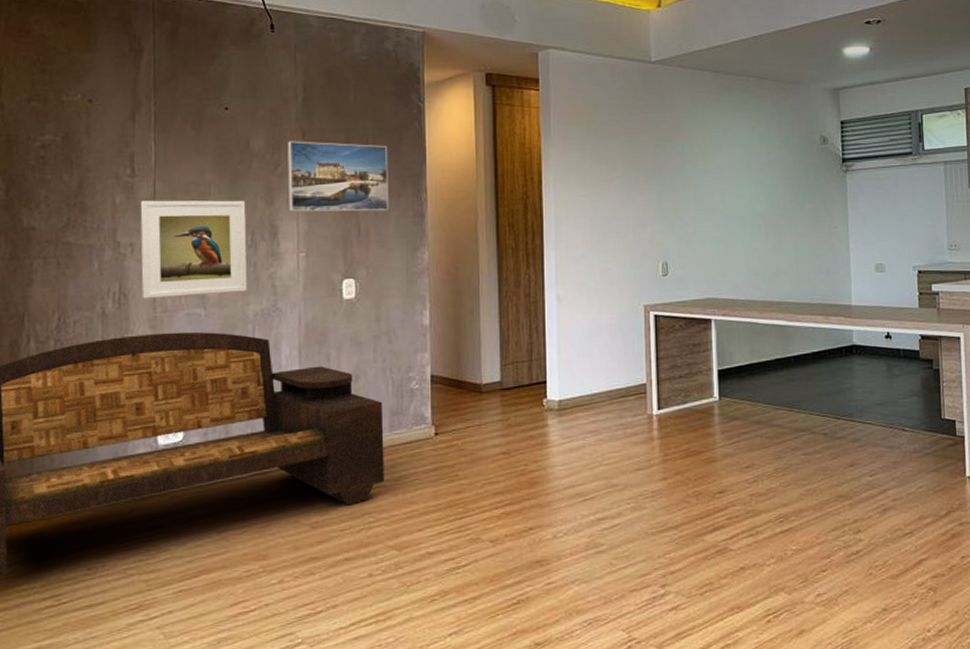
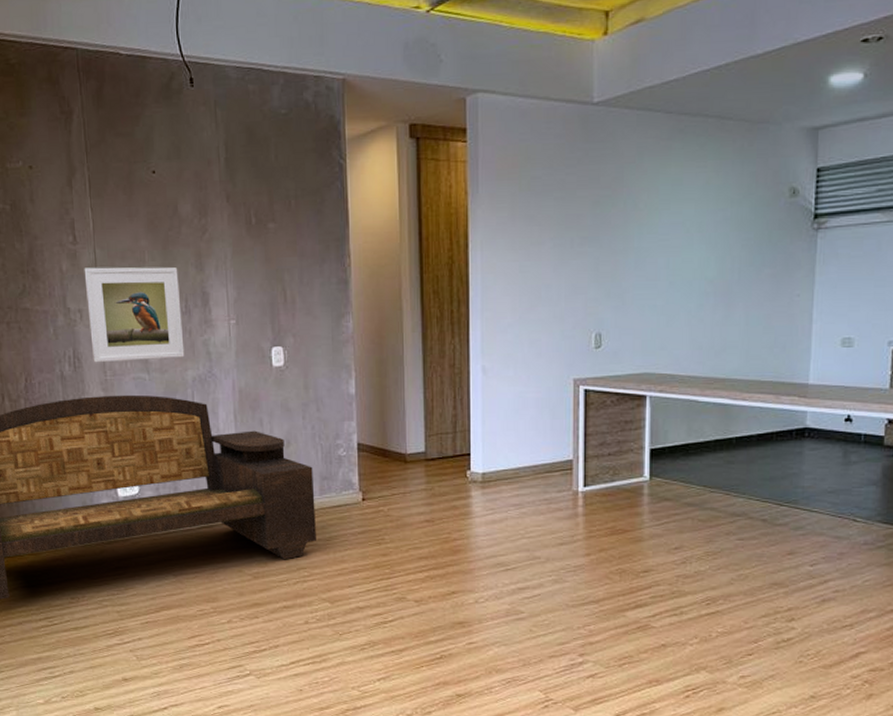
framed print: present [288,141,389,212] -> none [213,204,314,279]

